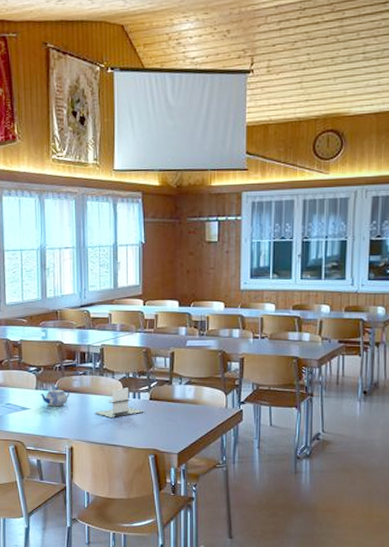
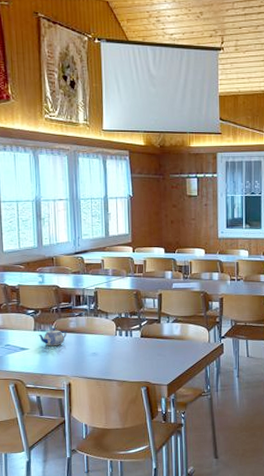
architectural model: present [95,388,144,417] -> none [91,327,136,355]

